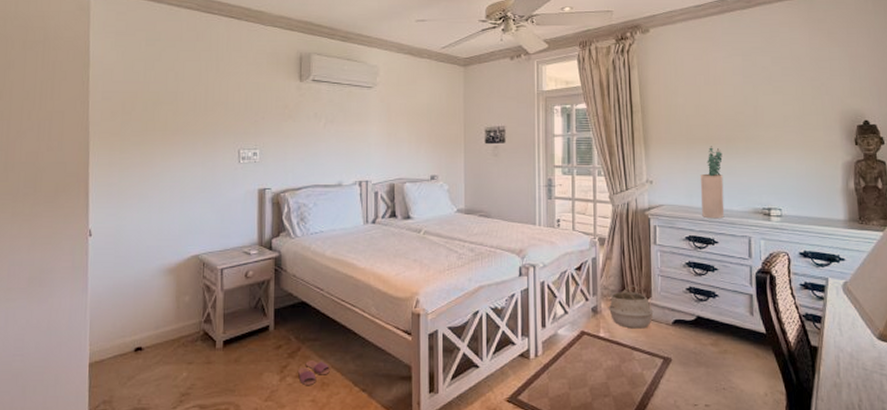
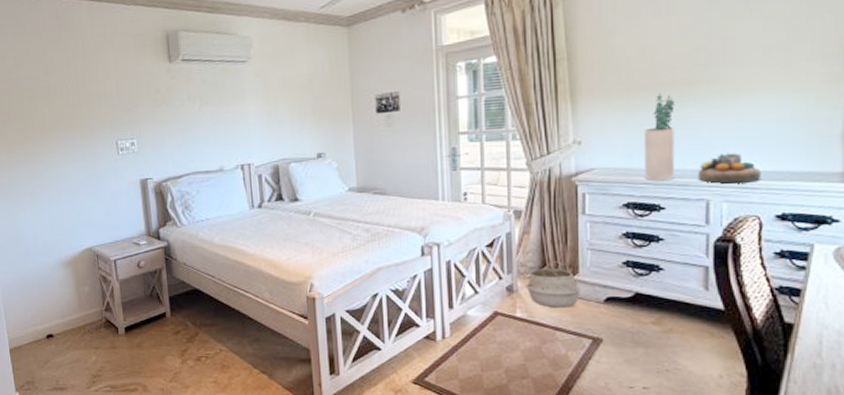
slippers: present [298,361,330,385] -> none [198,345,229,367]
decorative bowl: none [741,199,788,225] -> present [697,153,762,185]

